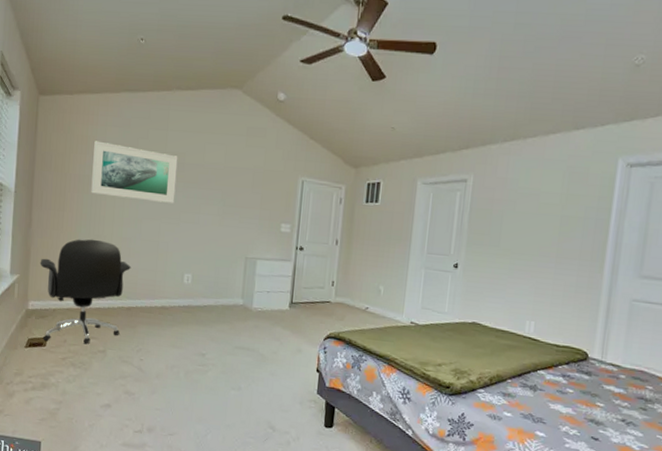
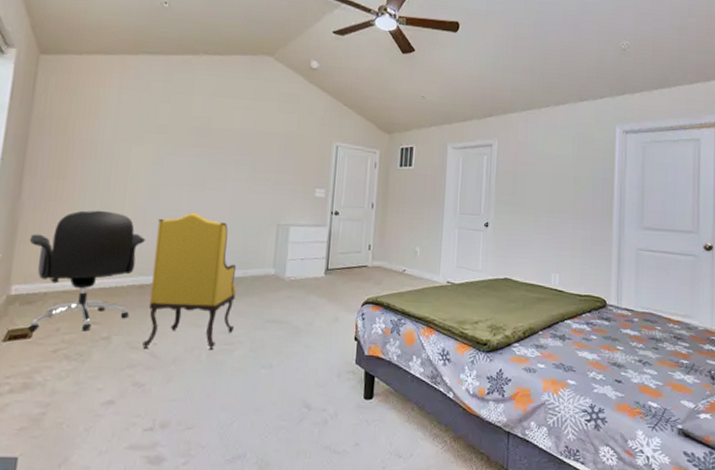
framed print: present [91,141,178,203] -> none [99,104,204,170]
armchair: none [131,243,209,369] -> present [142,212,237,350]

